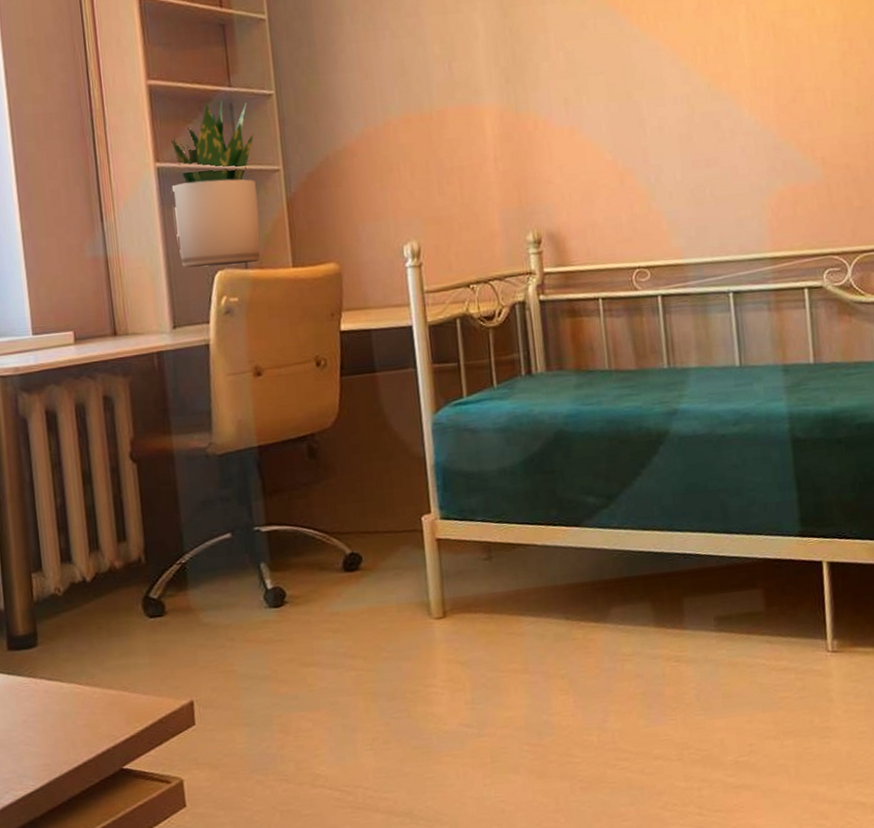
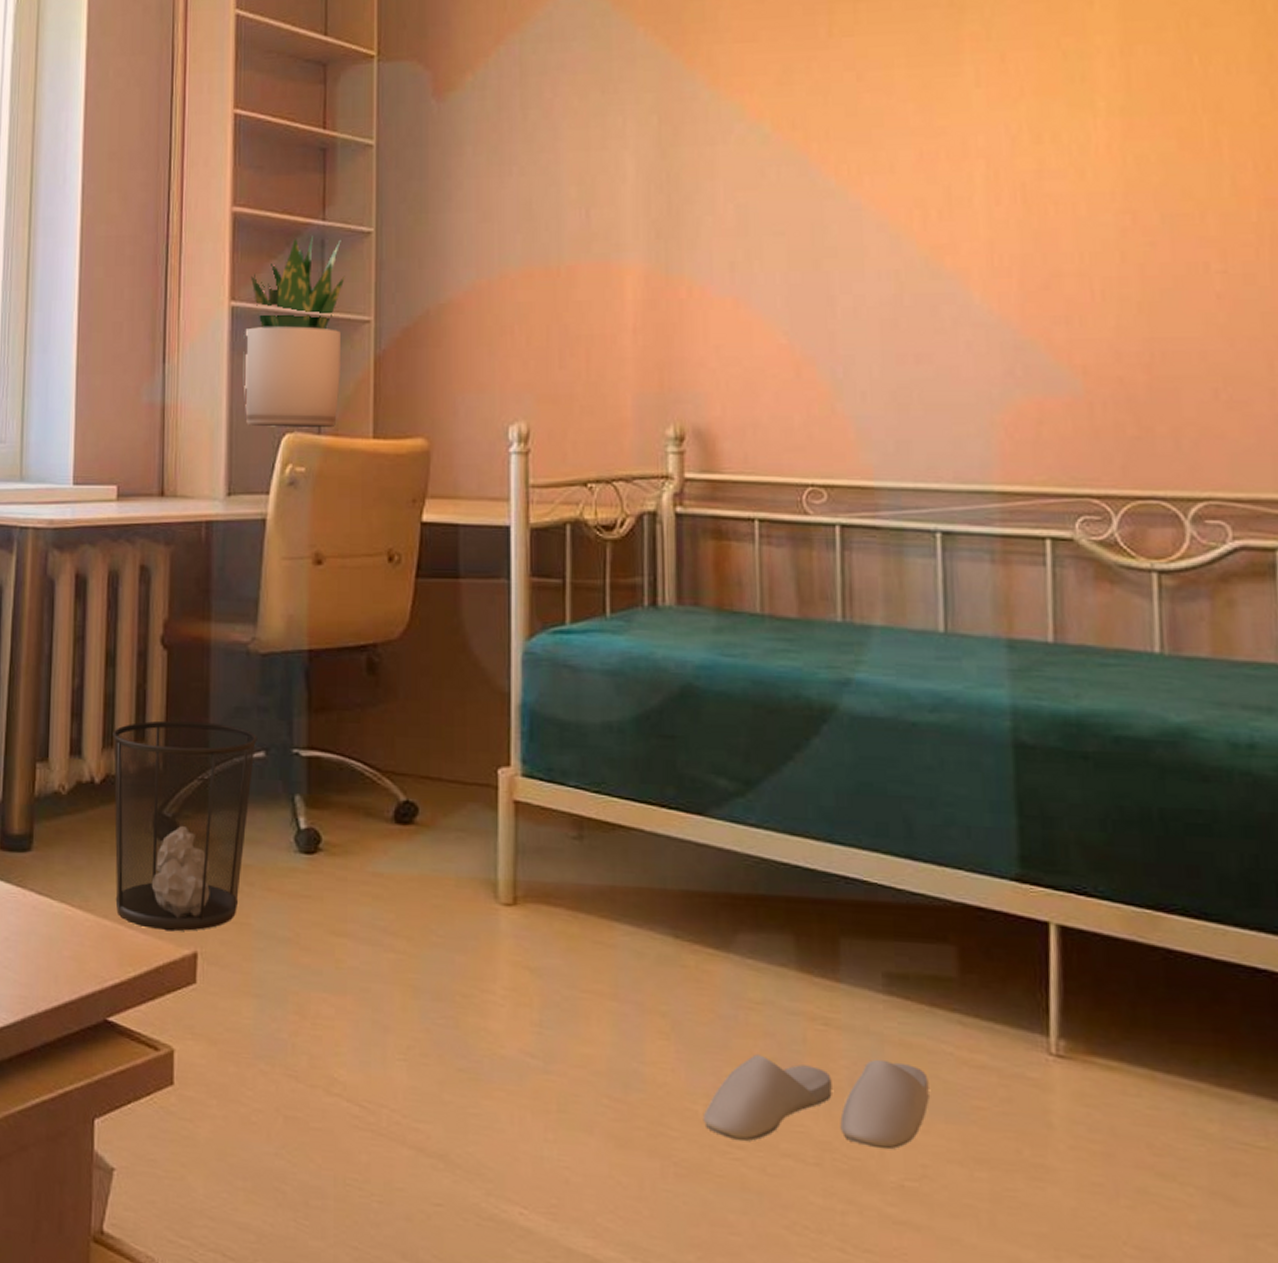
waste bin: none [97,516,223,690] -> present [113,720,257,931]
slippers: none [597,677,751,755] -> present [702,1054,929,1150]

